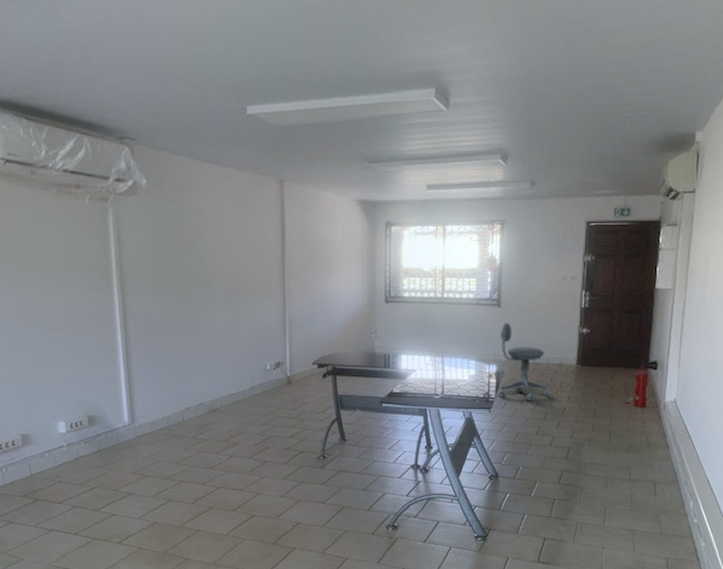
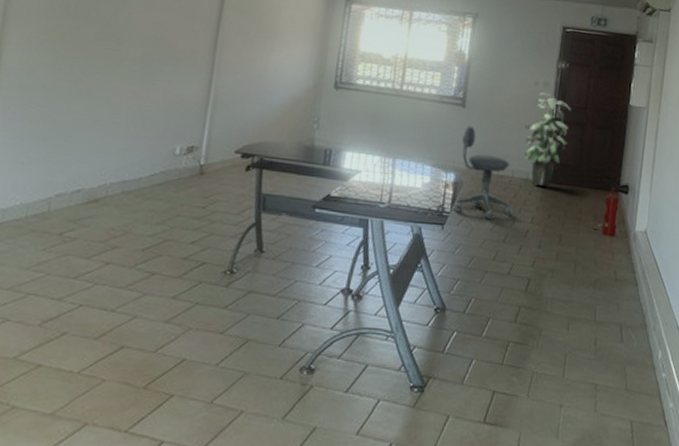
indoor plant: none [555,285,599,370] -> present [523,92,571,188]

